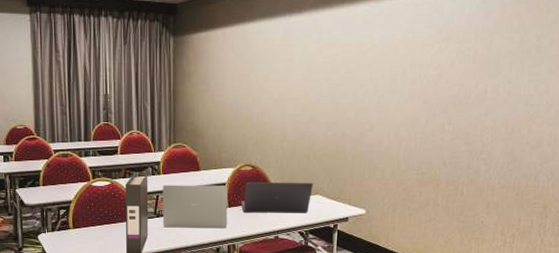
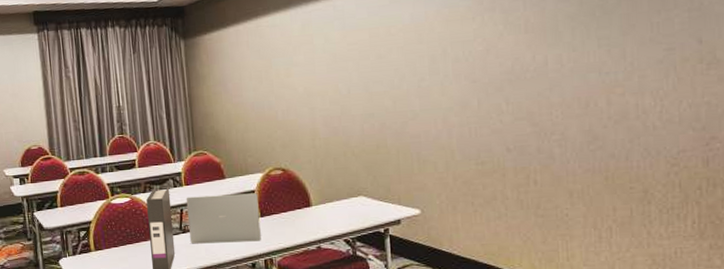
laptop: present [240,181,313,214] -> none [273,182,355,222]

